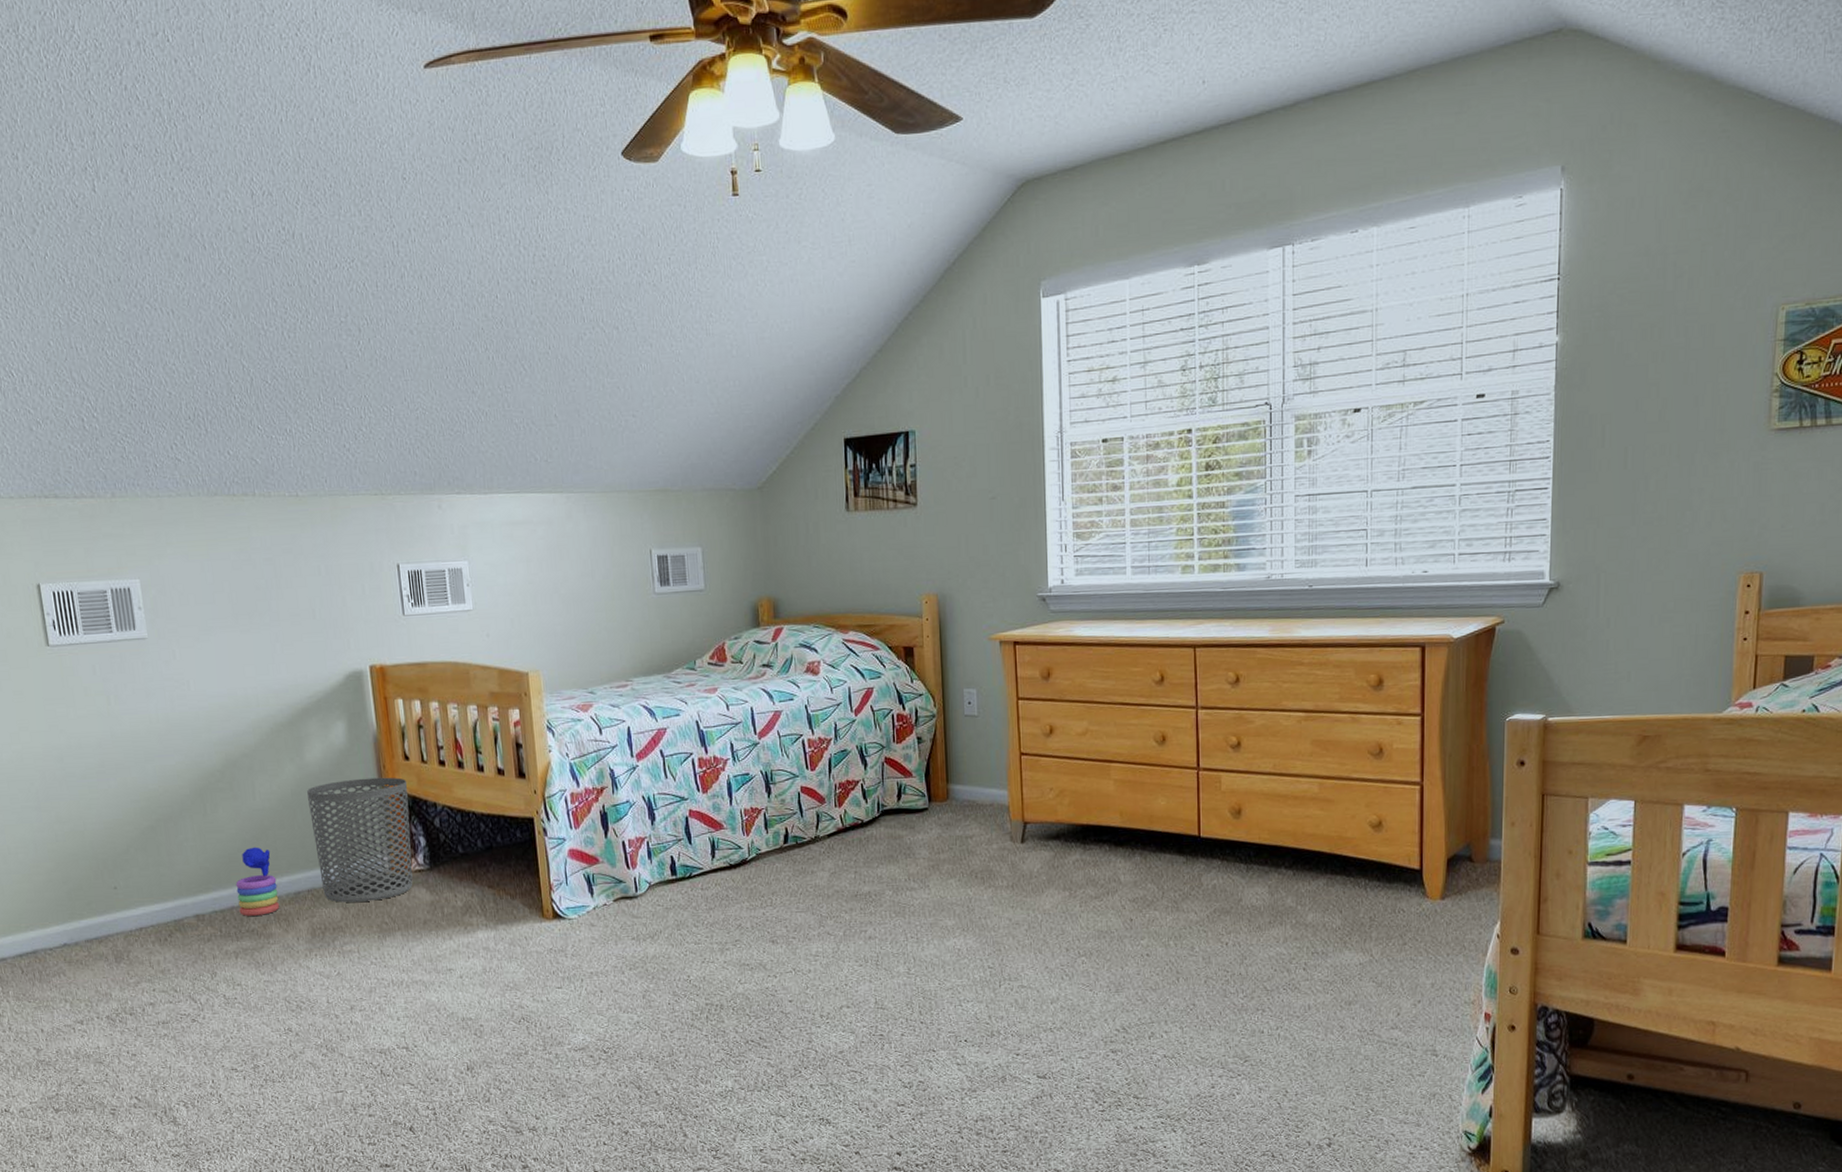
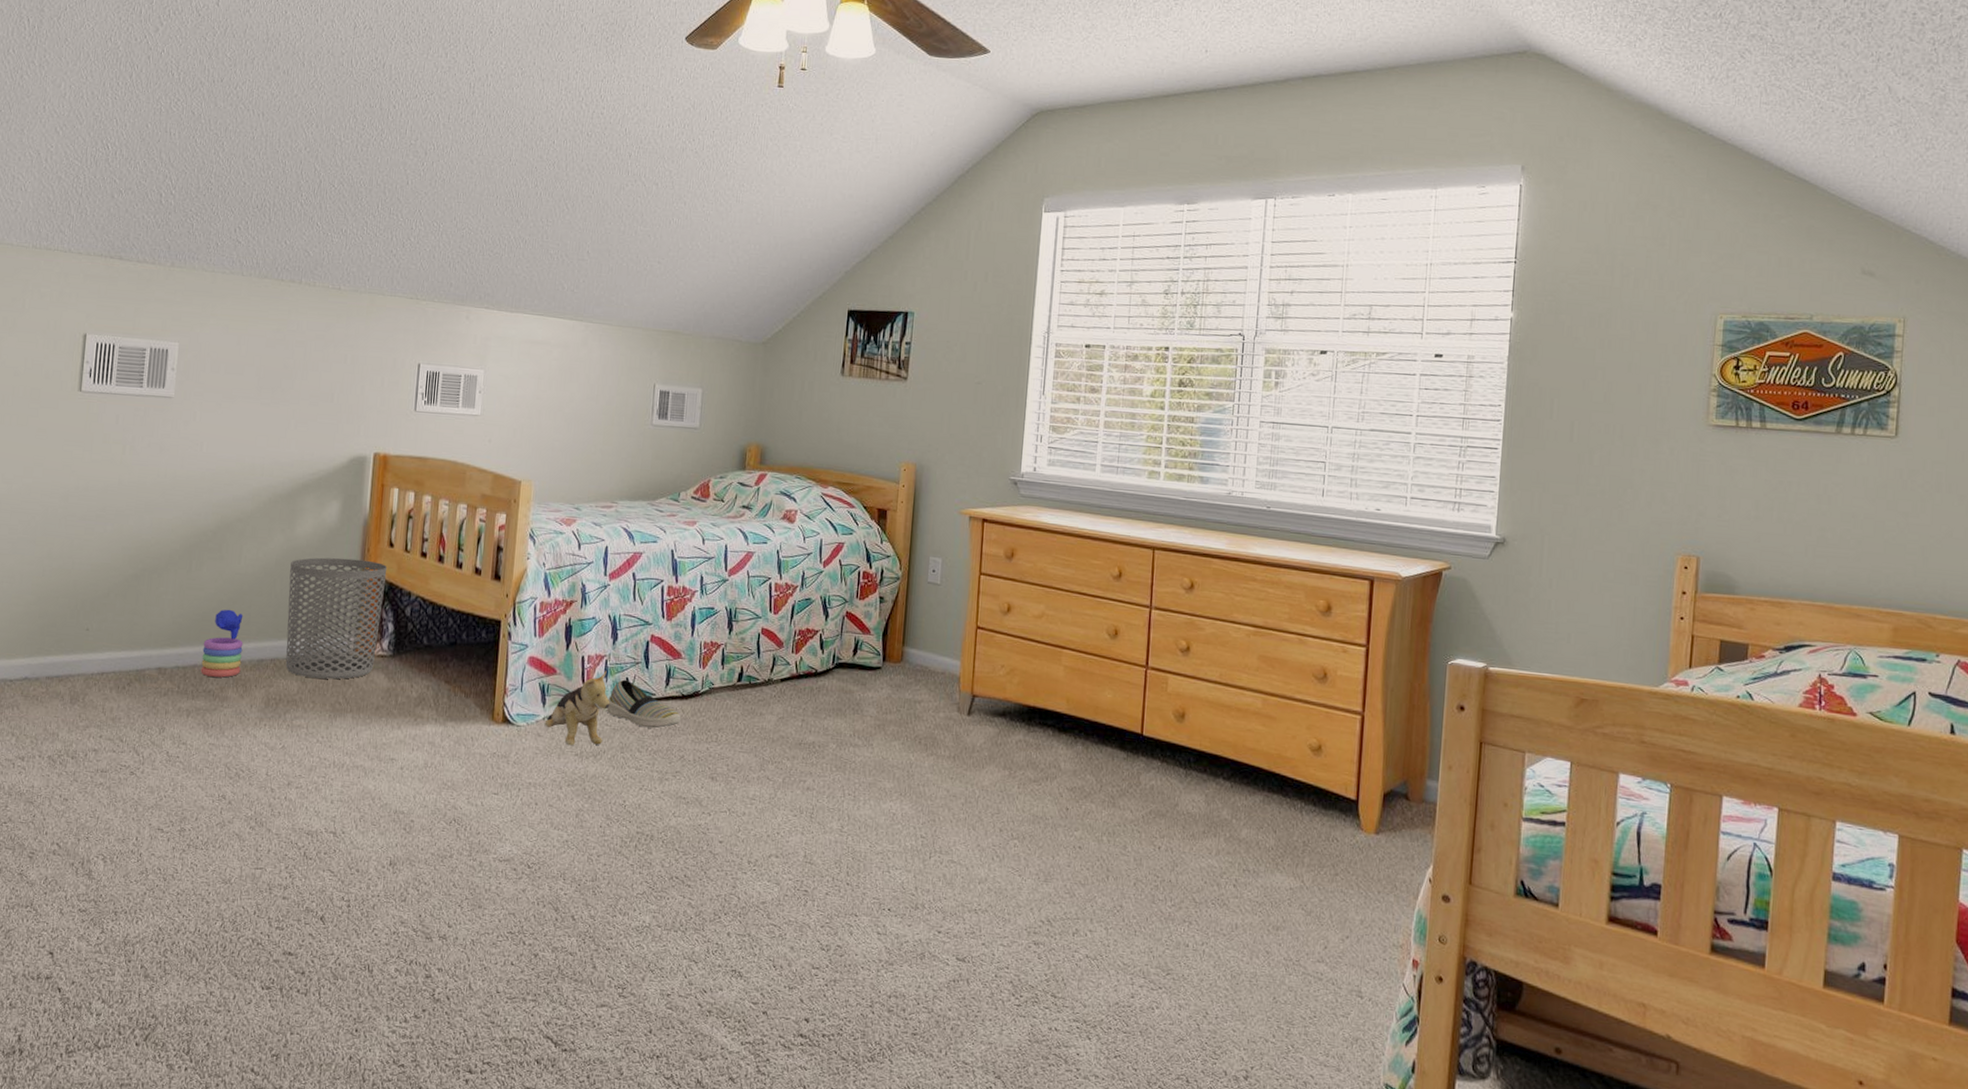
plush toy: none [595,851,659,931] -> present [544,670,610,746]
shoe: none [655,858,733,902] -> present [606,679,681,729]

